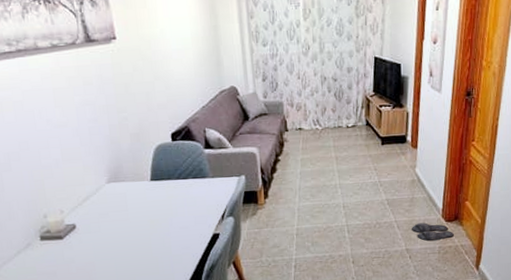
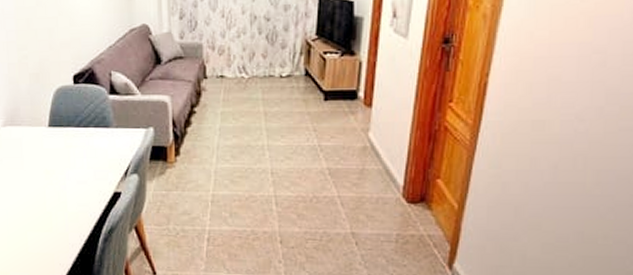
slippers: present [412,222,454,241] -> none [360,201,418,225]

